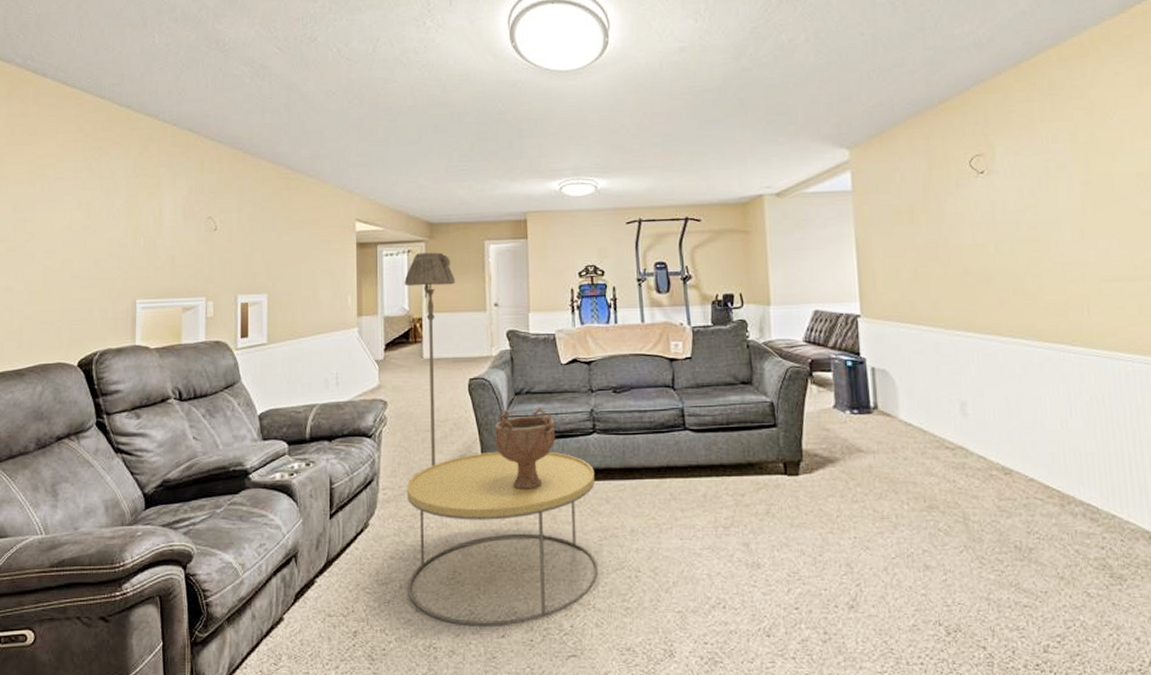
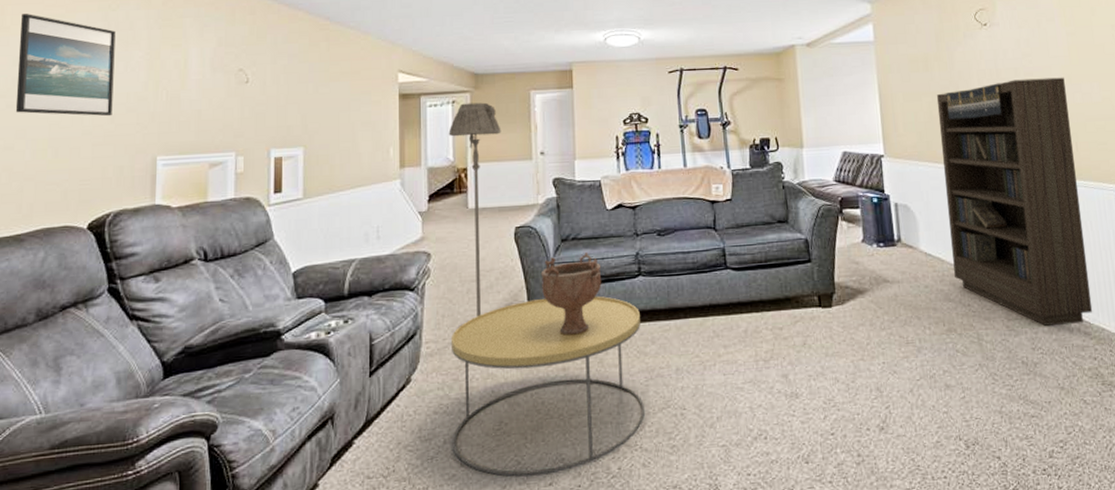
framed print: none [15,163,99,261] -> present [15,14,116,117]
bookcase: none [922,232,1102,508] -> present [936,77,1093,326]

